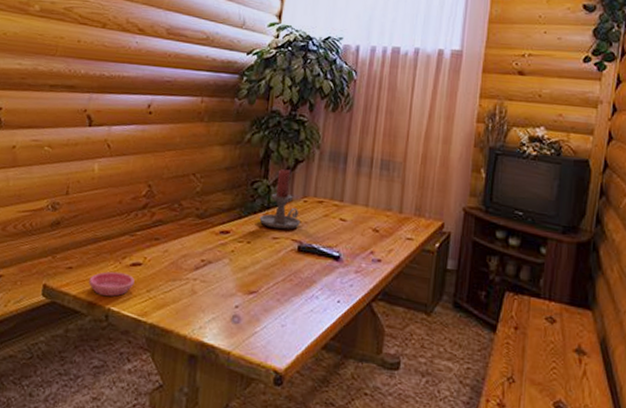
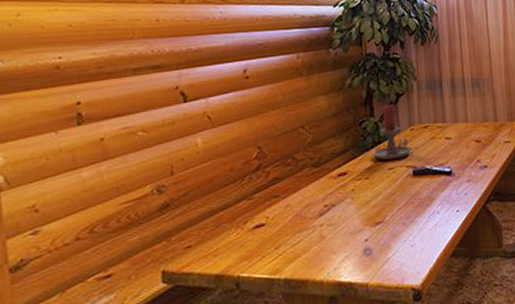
saucer: present [89,271,135,297] -> none [212,237,261,266]

